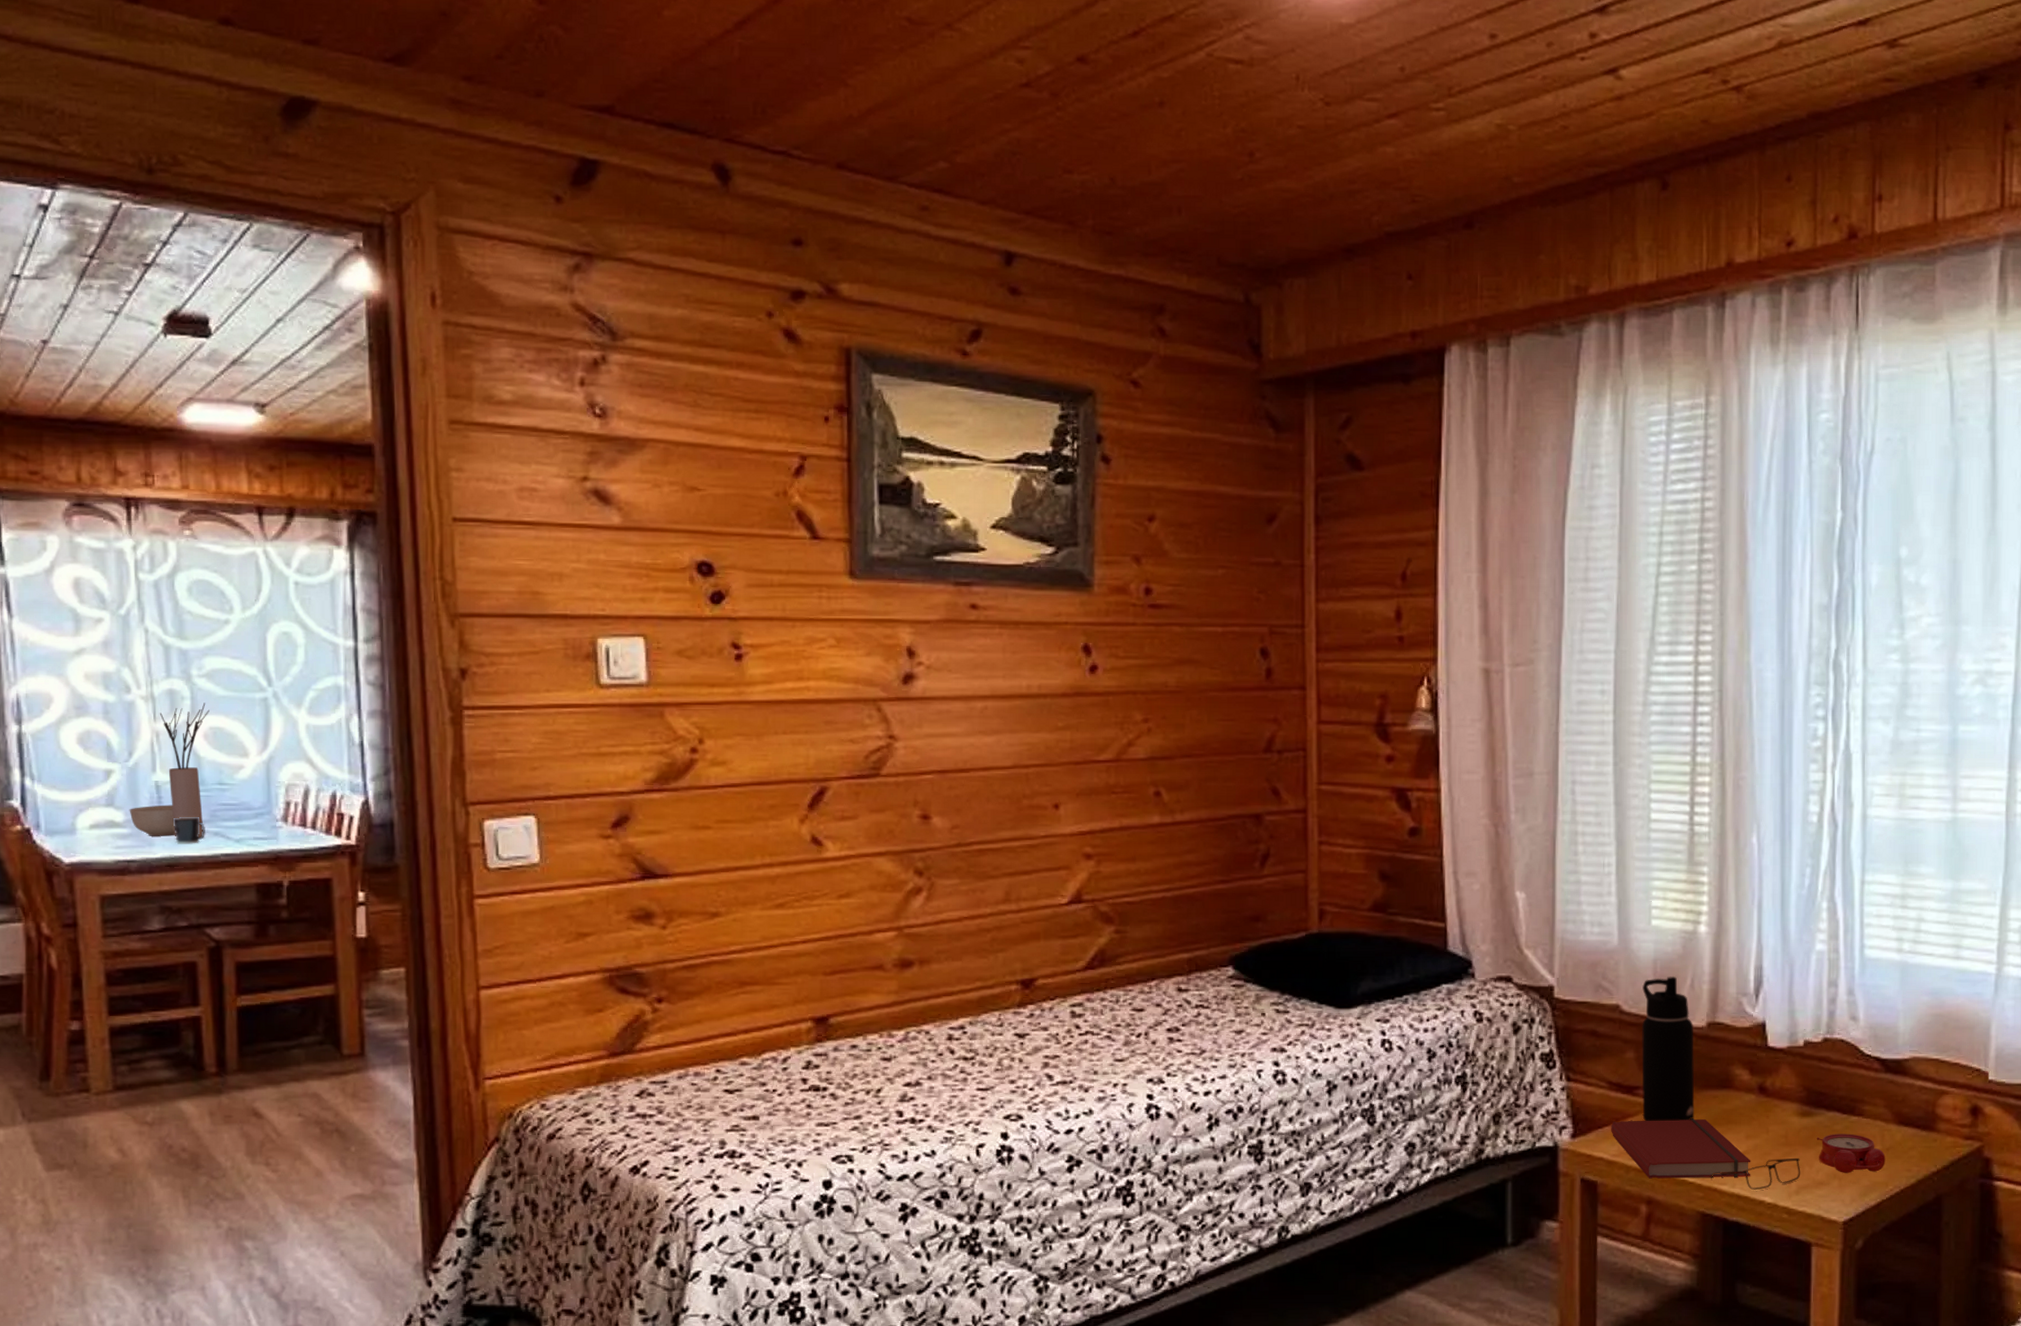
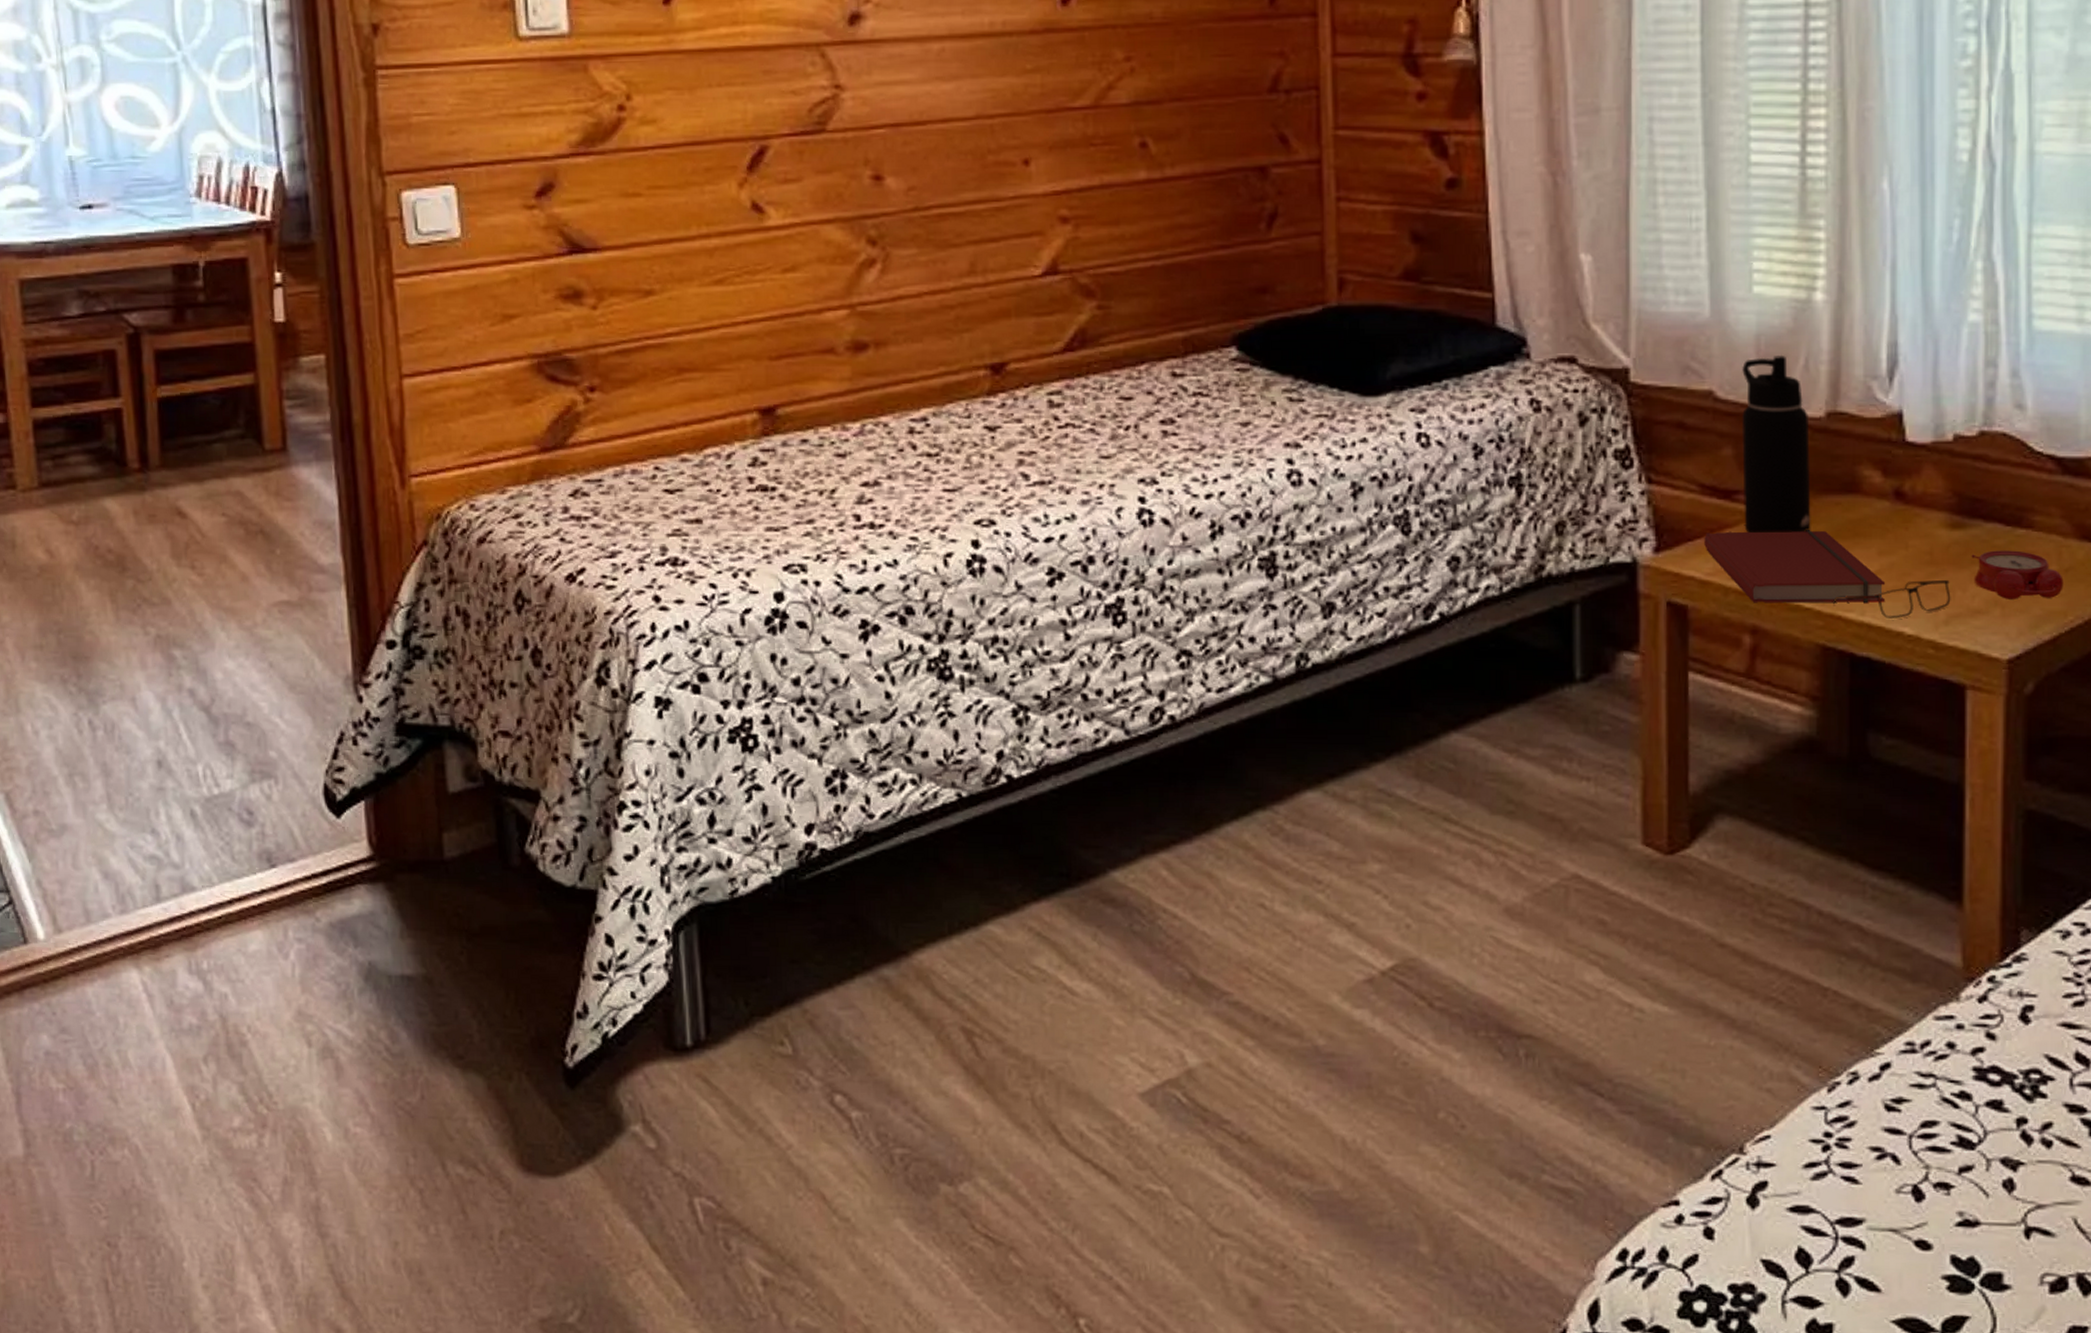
bowl: present [129,805,175,836] -> none [44,181,90,215]
vase: present [159,703,209,837] -> none [70,70,120,216]
mug: present [172,816,206,844] -> none [87,193,121,223]

